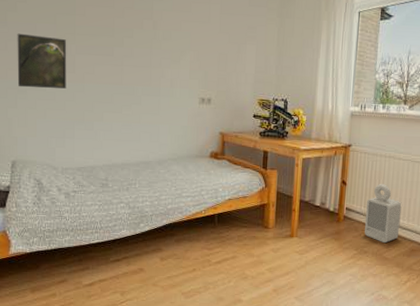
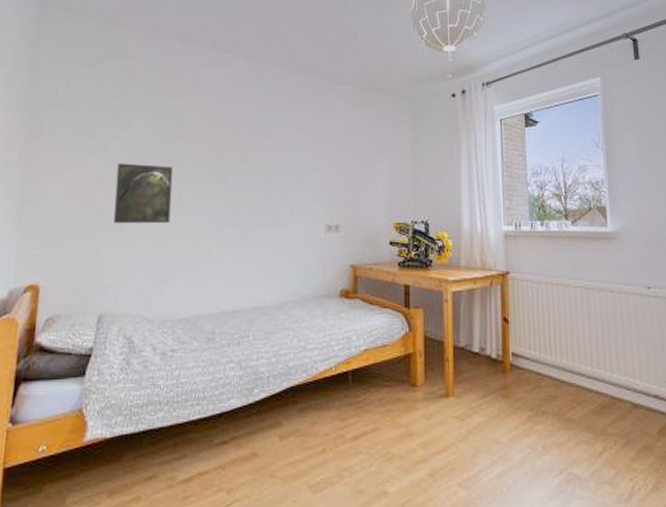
air purifier: present [365,184,403,244] -> none [537,319,583,399]

